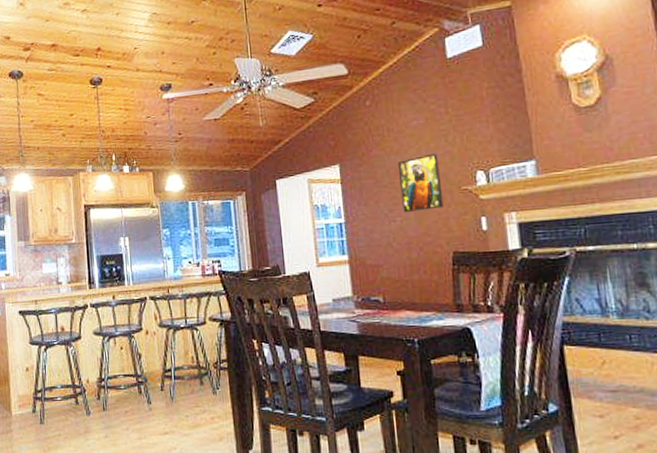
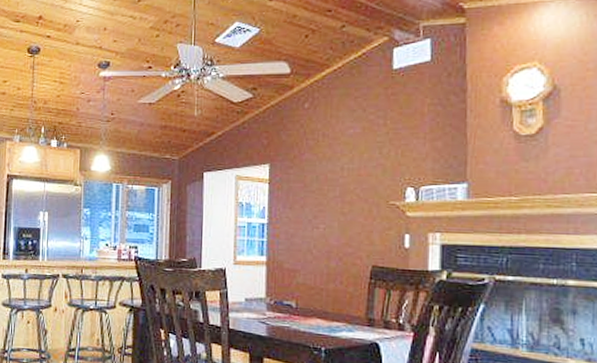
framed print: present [397,153,444,213] -> none [327,164,370,221]

